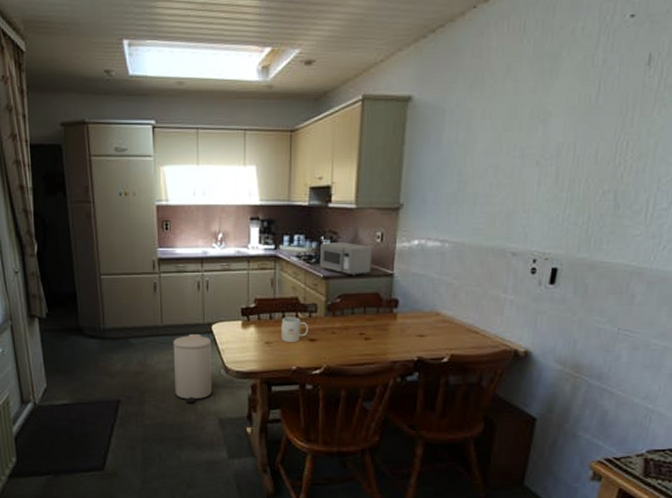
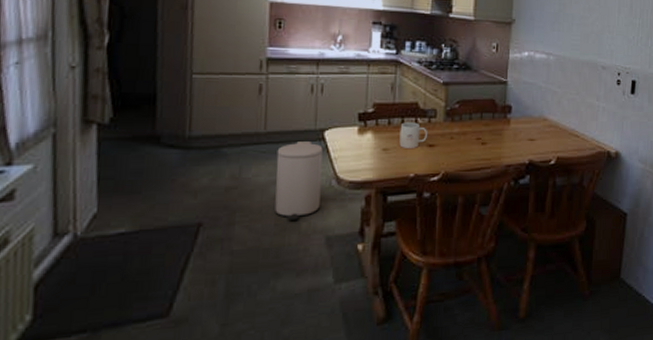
microwave: present [320,241,372,277] -> none [440,49,488,84]

